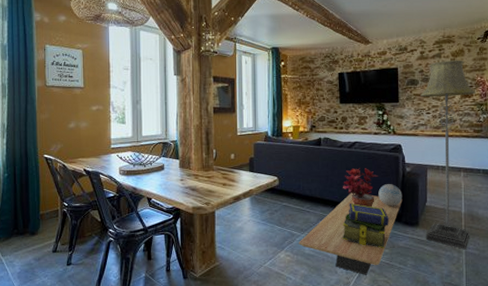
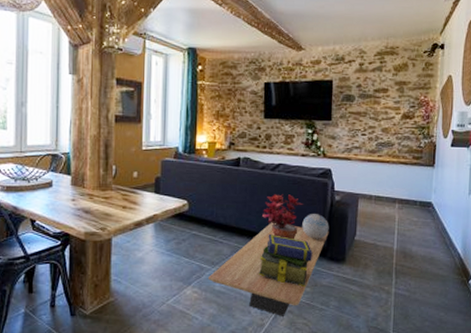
floor lamp: present [420,60,476,250] -> none [353,75,418,291]

